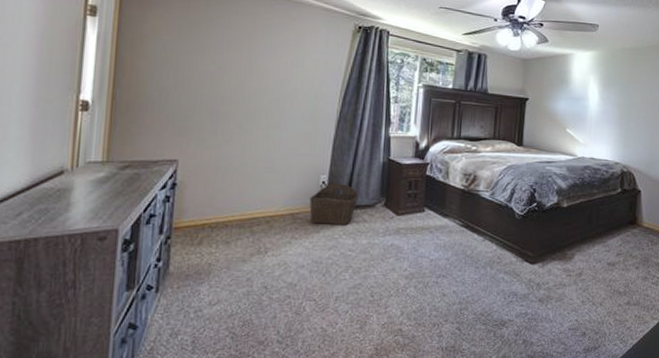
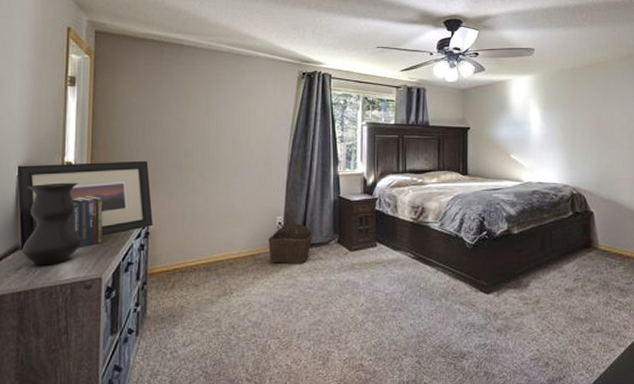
picture frame: none [19,99,182,195] -> present [16,160,153,251]
vase: none [23,122,97,213] -> present [22,182,82,266]
books: none [37,139,124,195] -> present [32,196,103,247]

